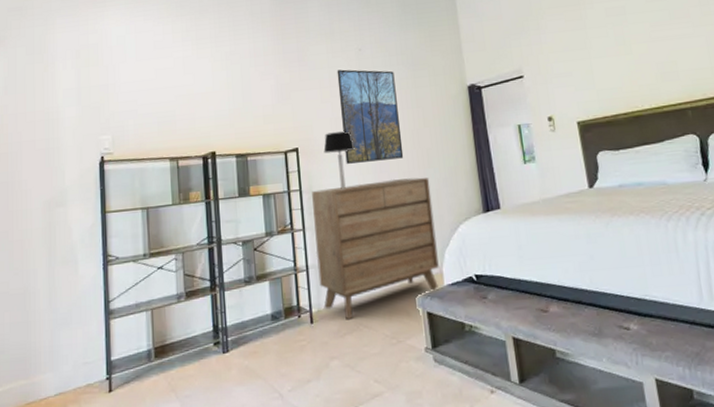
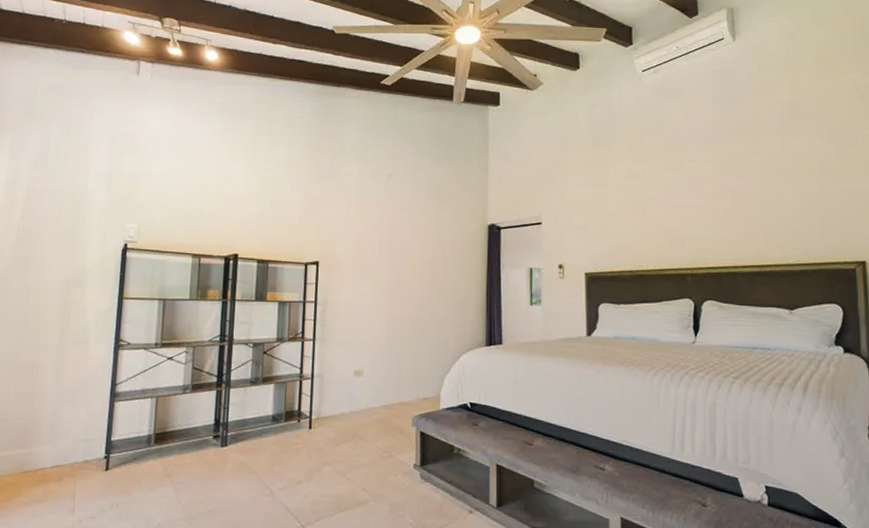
dresser: present [311,177,439,320] -> none [322,303,440,430]
table lamp: present [323,131,355,189] -> none [343,251,373,306]
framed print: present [337,69,404,164] -> none [363,192,420,285]

